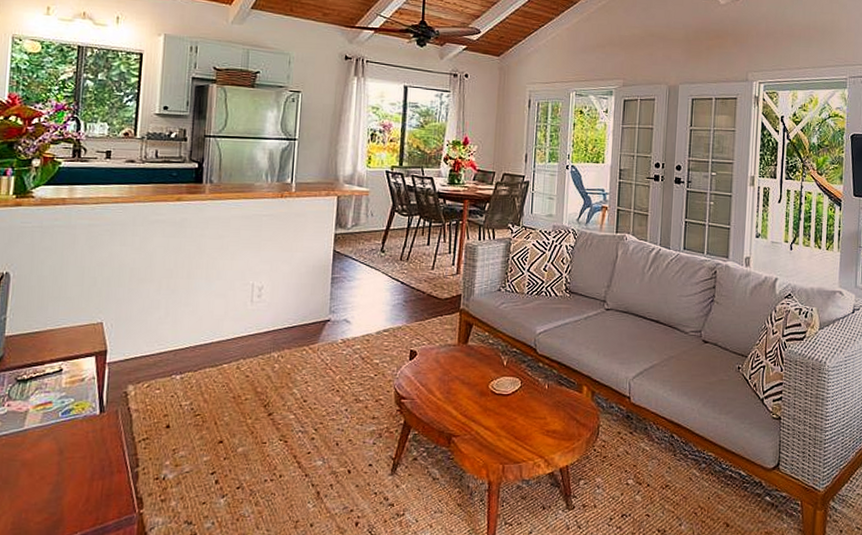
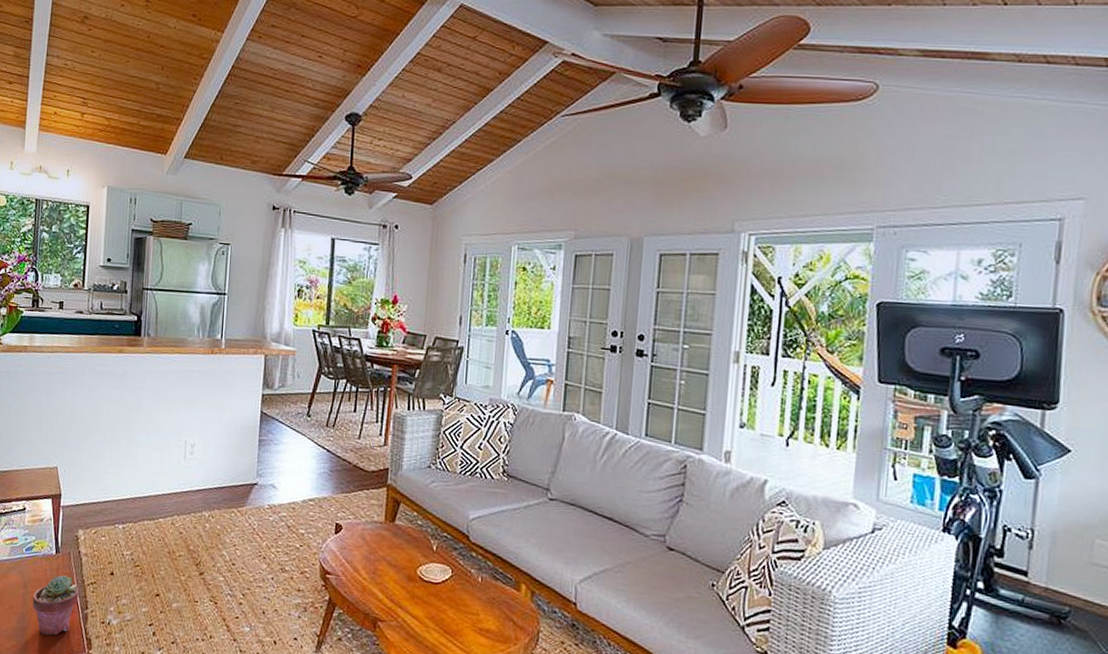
potted succulent: none [69,435,128,502] -> present [32,575,79,636]

